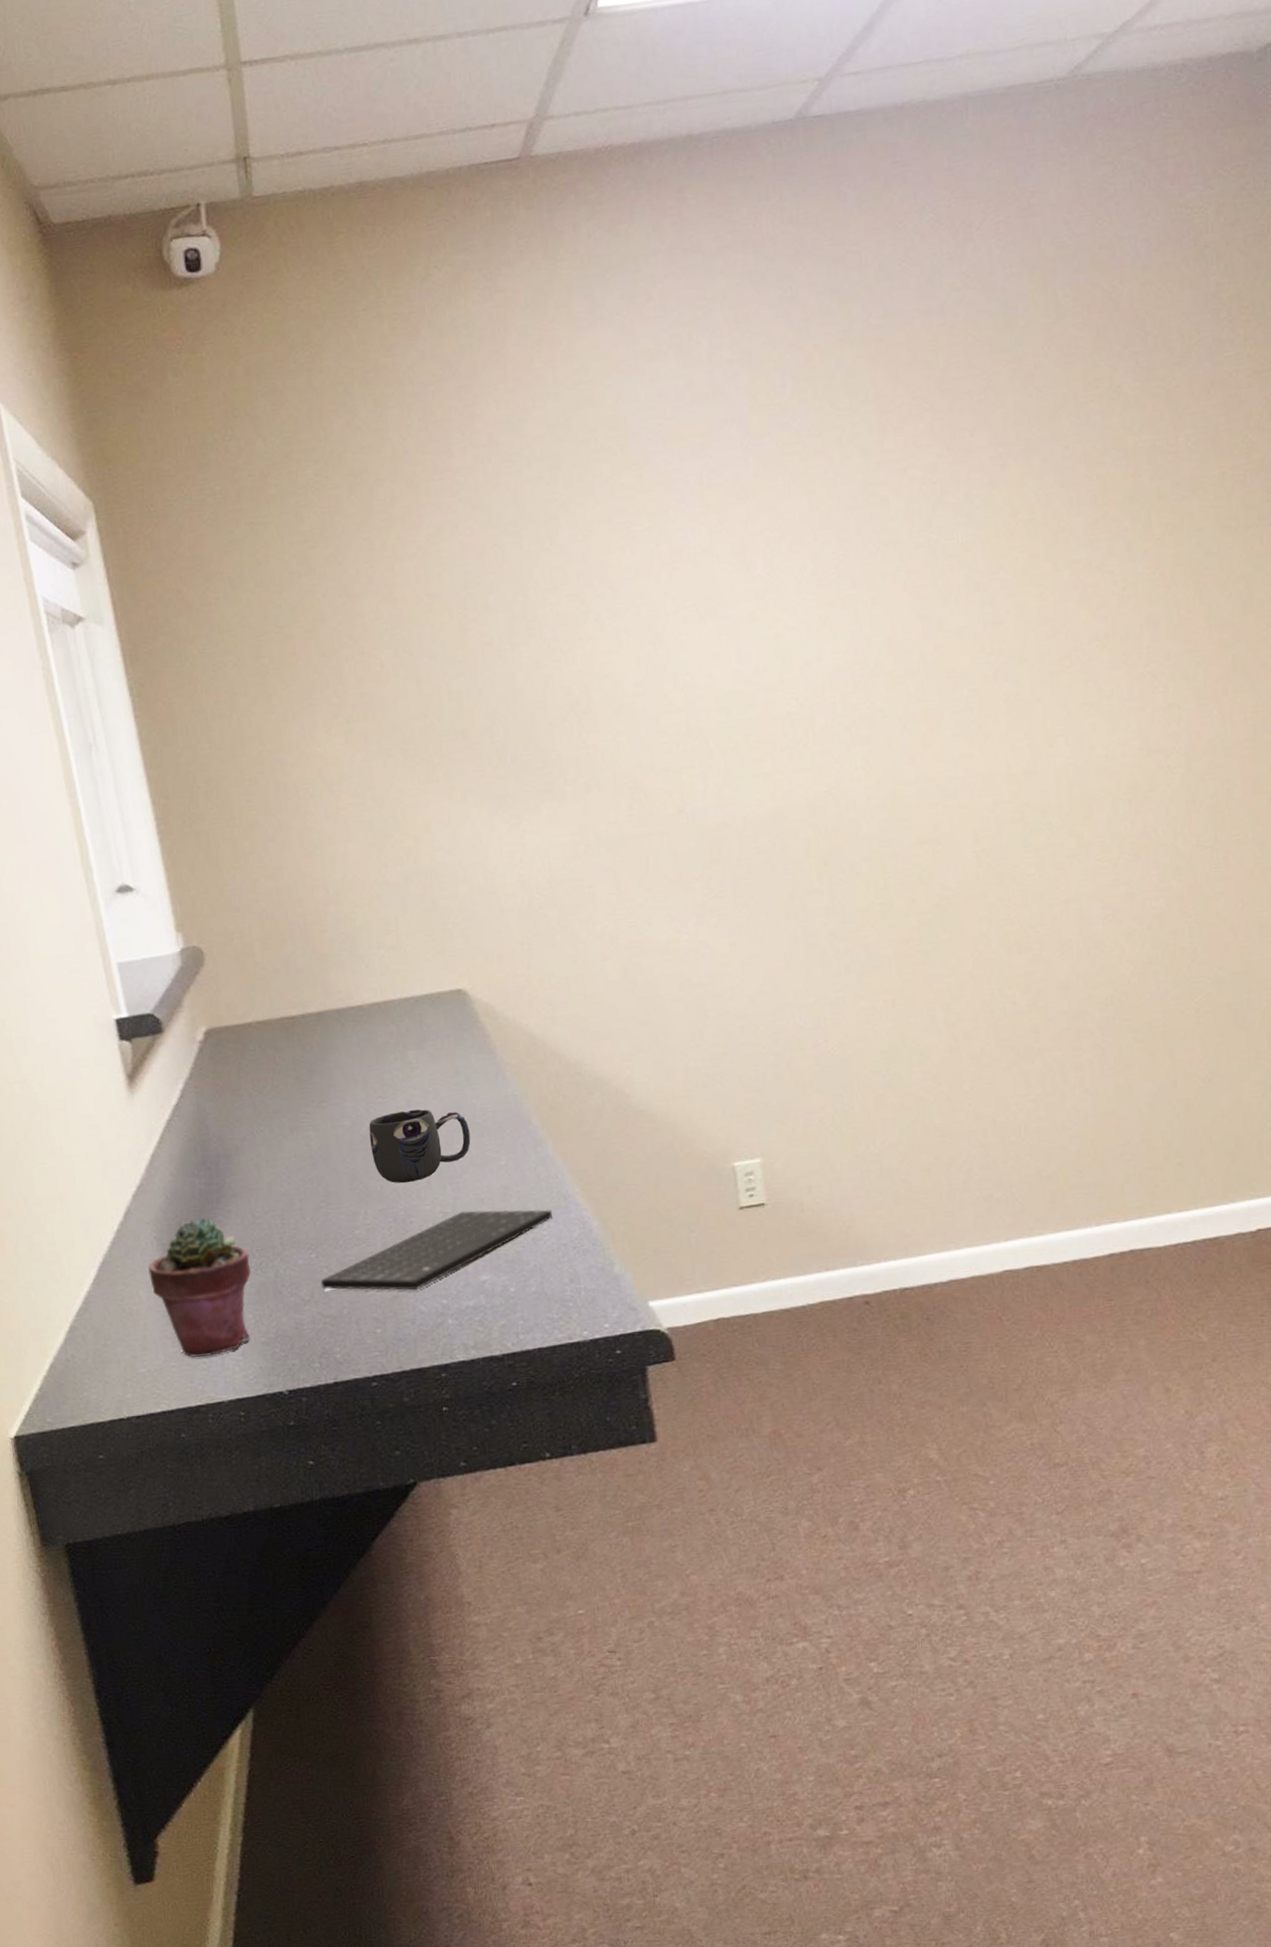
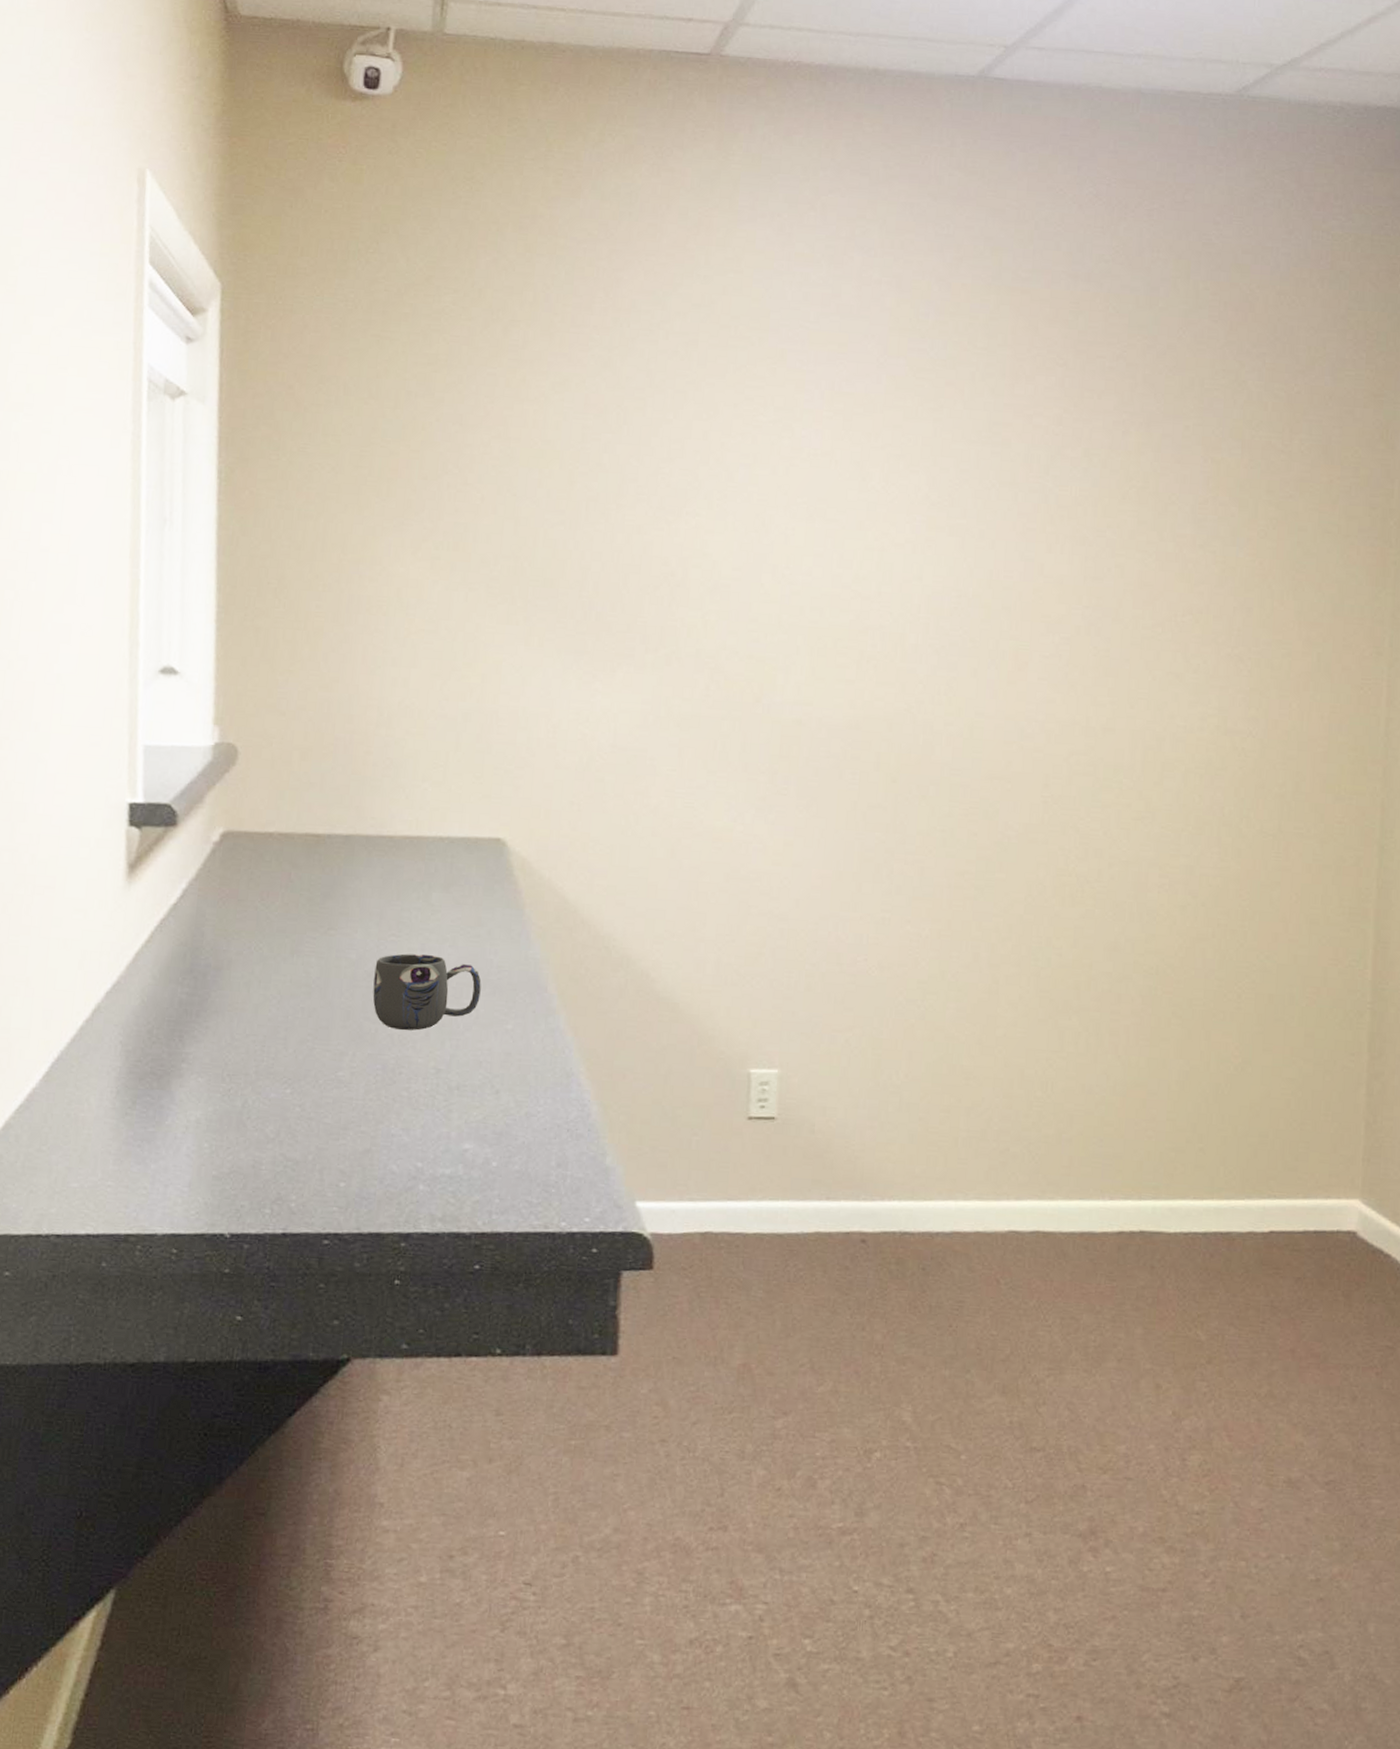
potted succulent: present [148,1218,252,1357] -> none [104,1029,219,1182]
keyboard: present [320,1209,553,1291] -> none [289,1071,552,1147]

